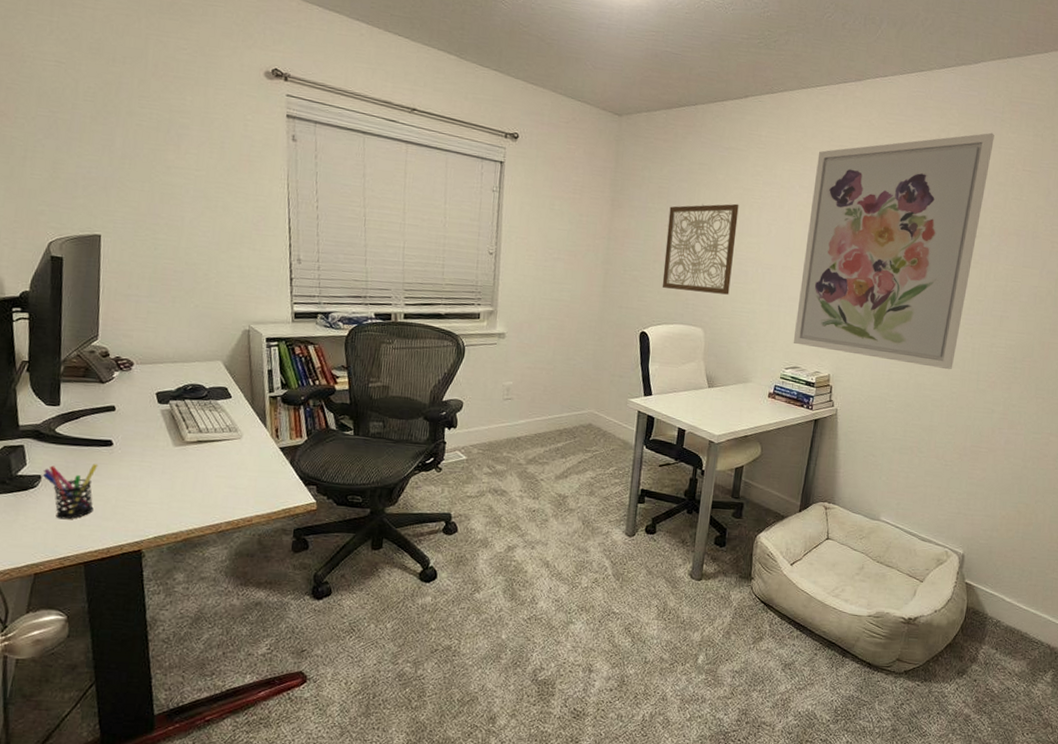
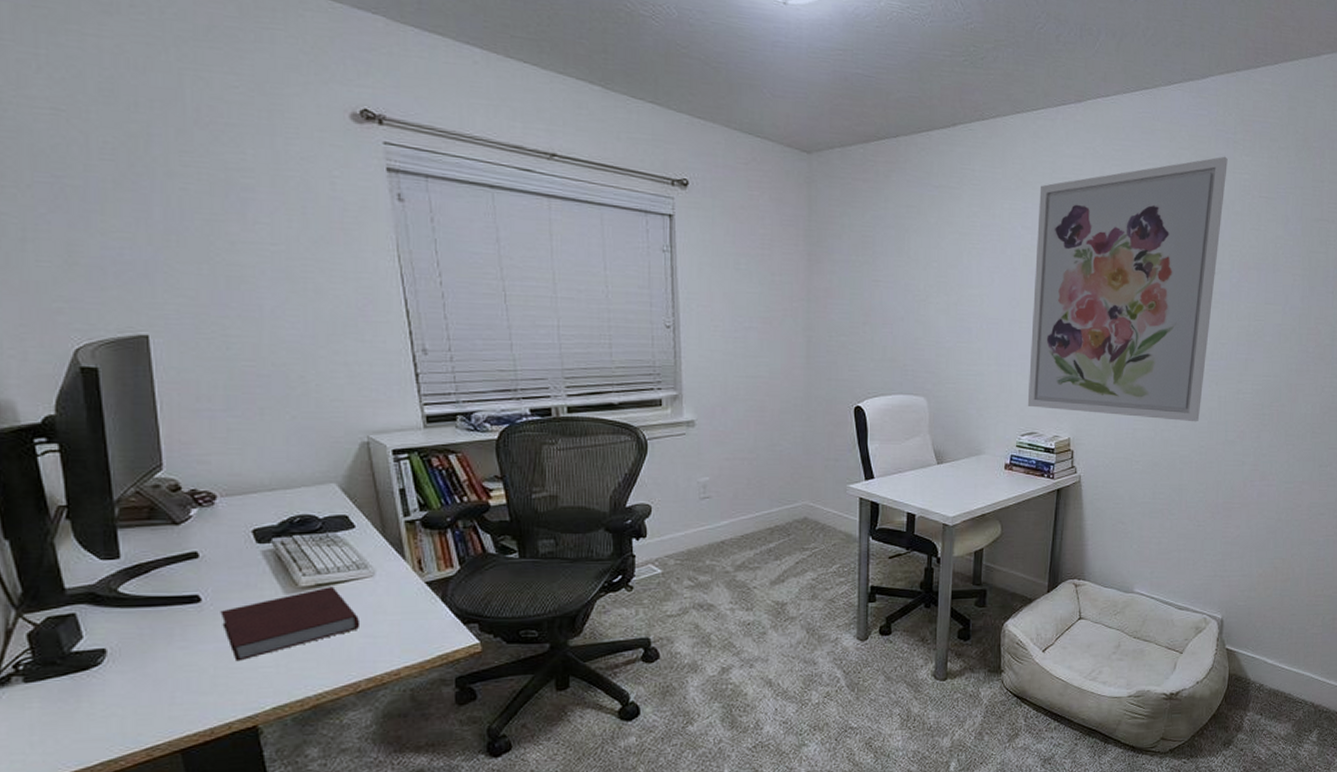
pen holder: present [42,464,99,520] -> none [107,627,185,701]
notebook: none [125,443,227,497] -> present [220,587,361,662]
wall art: present [662,203,739,295] -> none [875,250,956,357]

